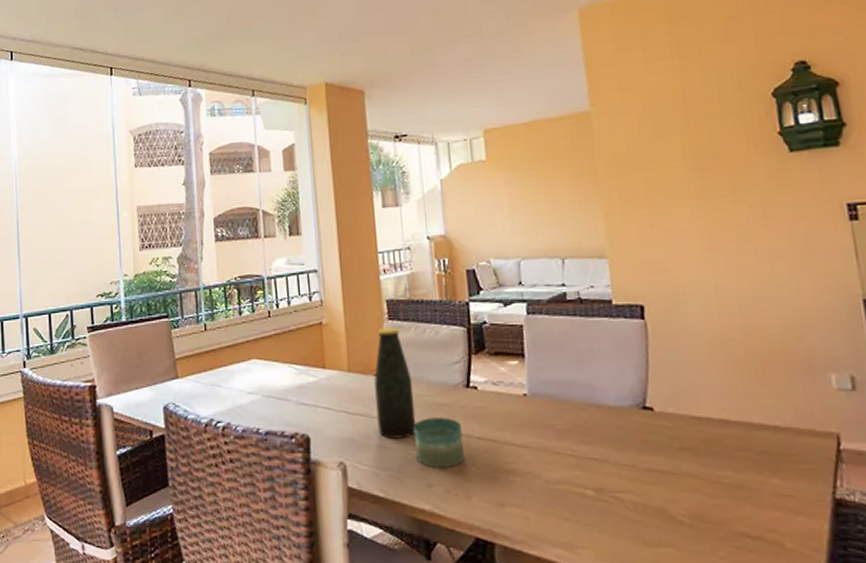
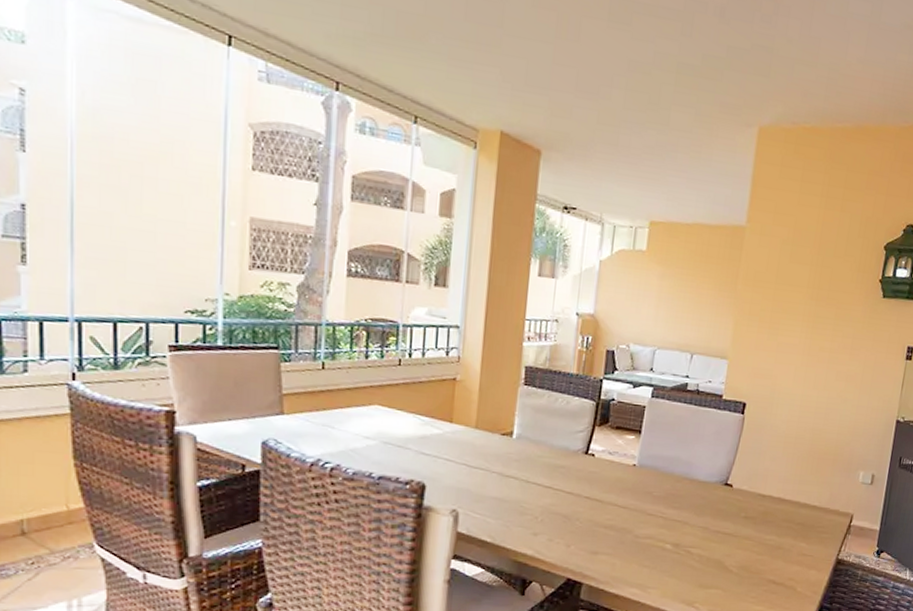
bottle: present [374,327,416,439] -> none [495,392,536,493]
candle: present [413,417,465,467] -> none [527,477,574,521]

